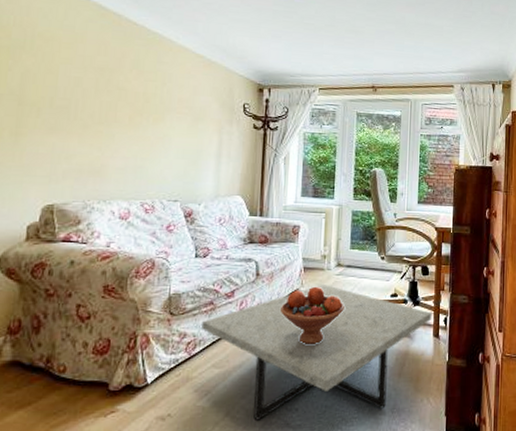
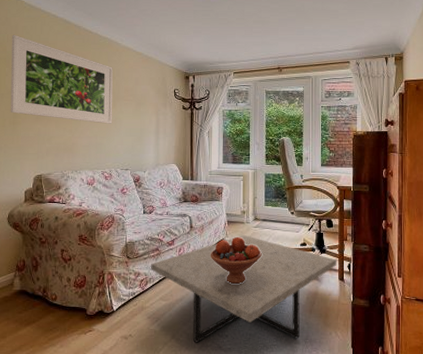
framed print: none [11,16,163,142] -> present [10,34,113,124]

